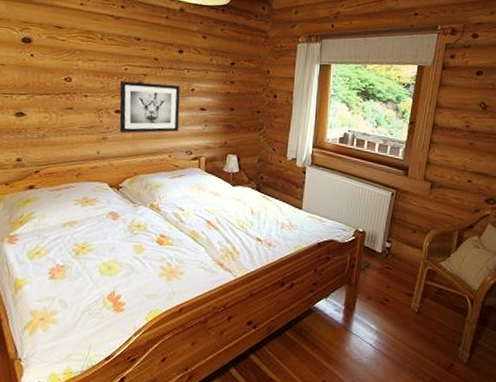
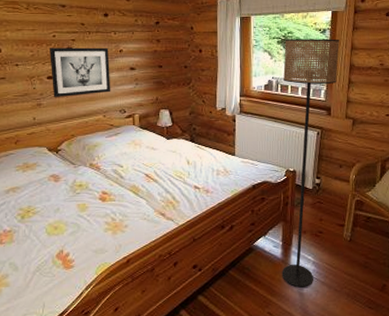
floor lamp: none [341,91,425,358] -> present [281,39,340,288]

